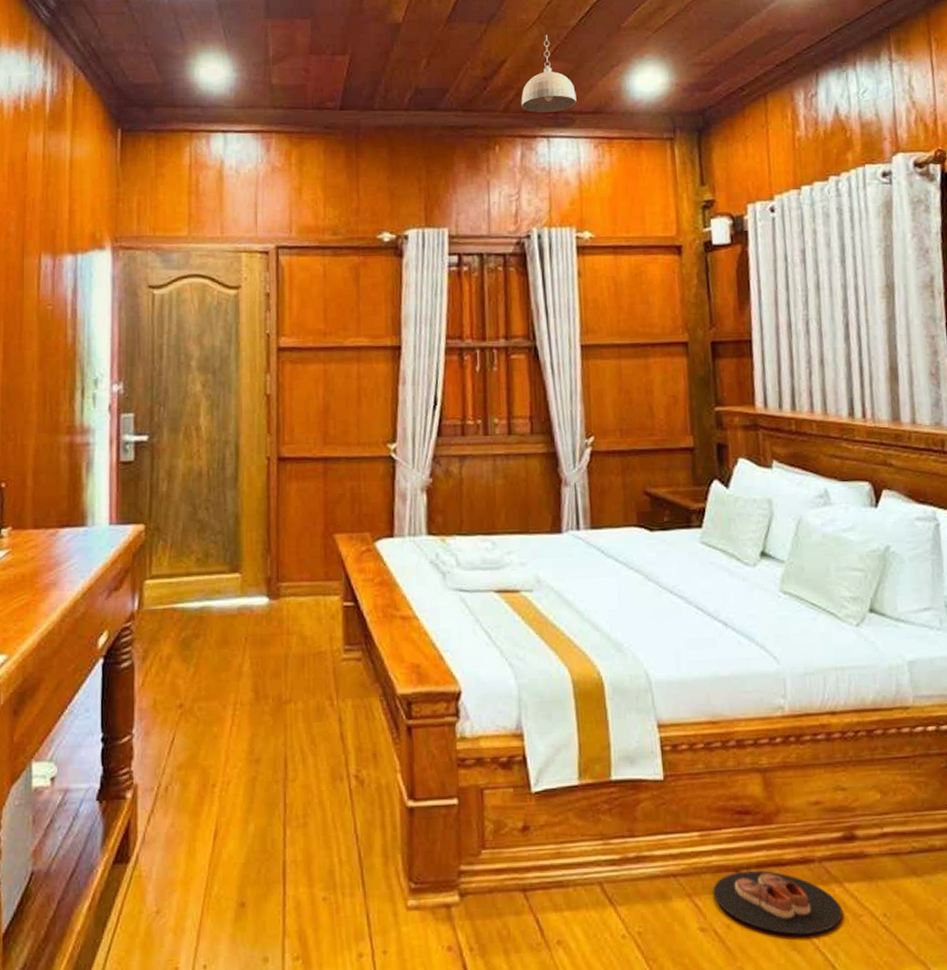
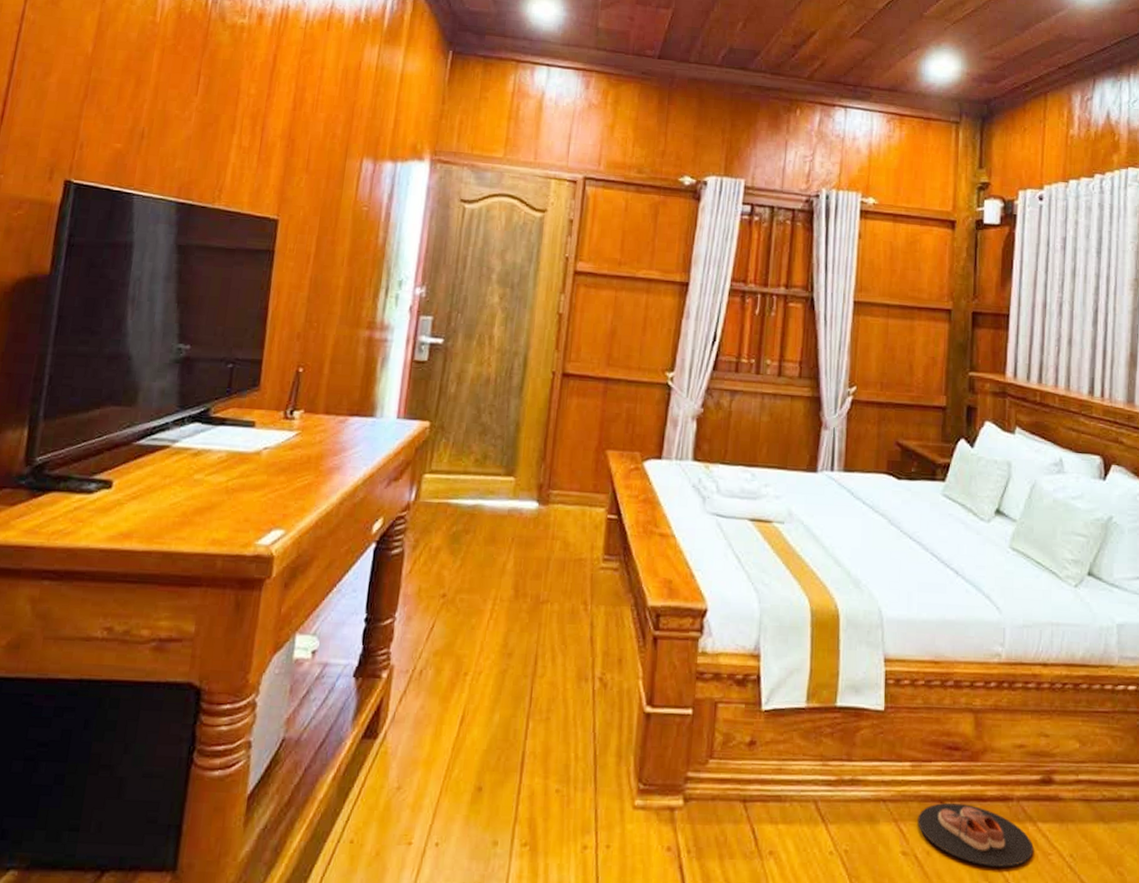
pendant light: present [521,34,577,113] -> none [824,13,876,85]

